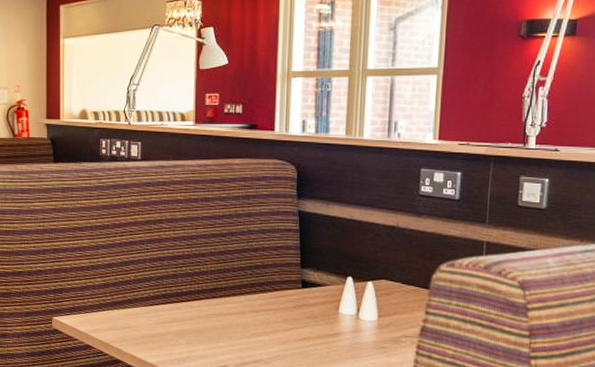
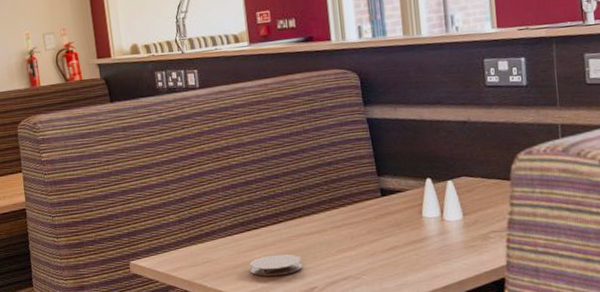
coaster: none [166,329,217,350] -> present [250,254,303,277]

